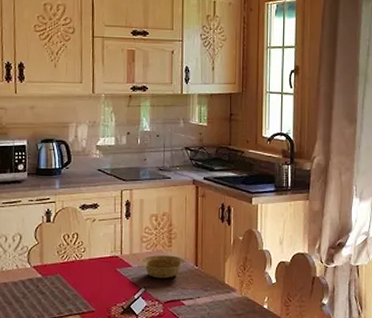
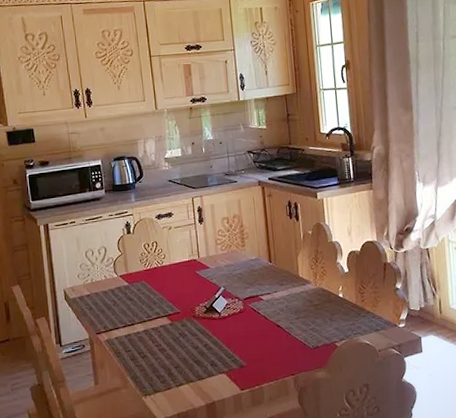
bowl: present [140,255,185,279] -> none [217,254,260,277]

